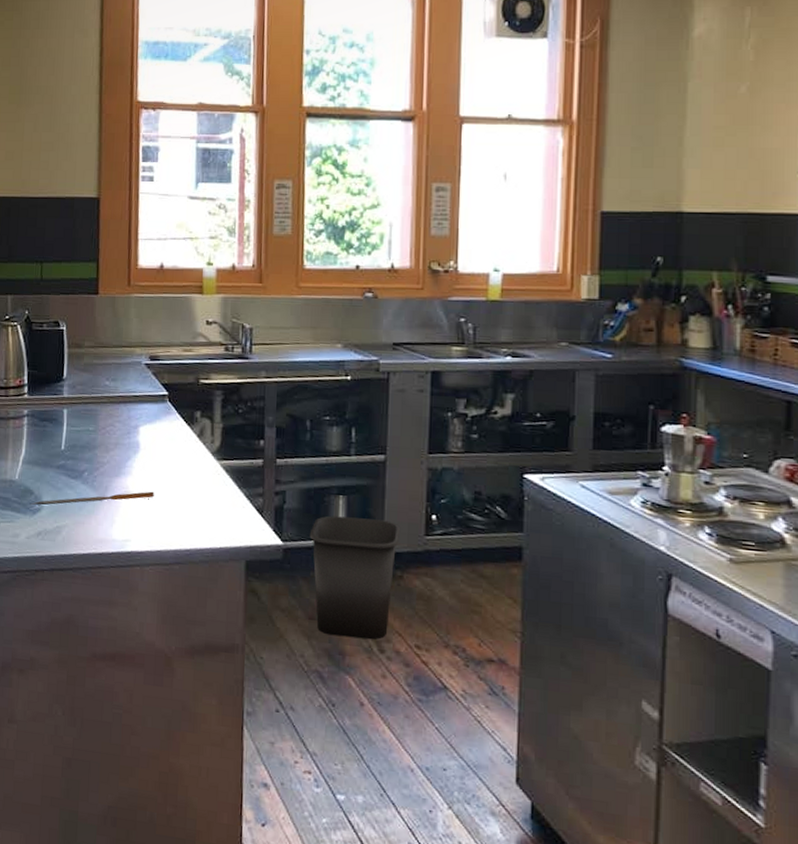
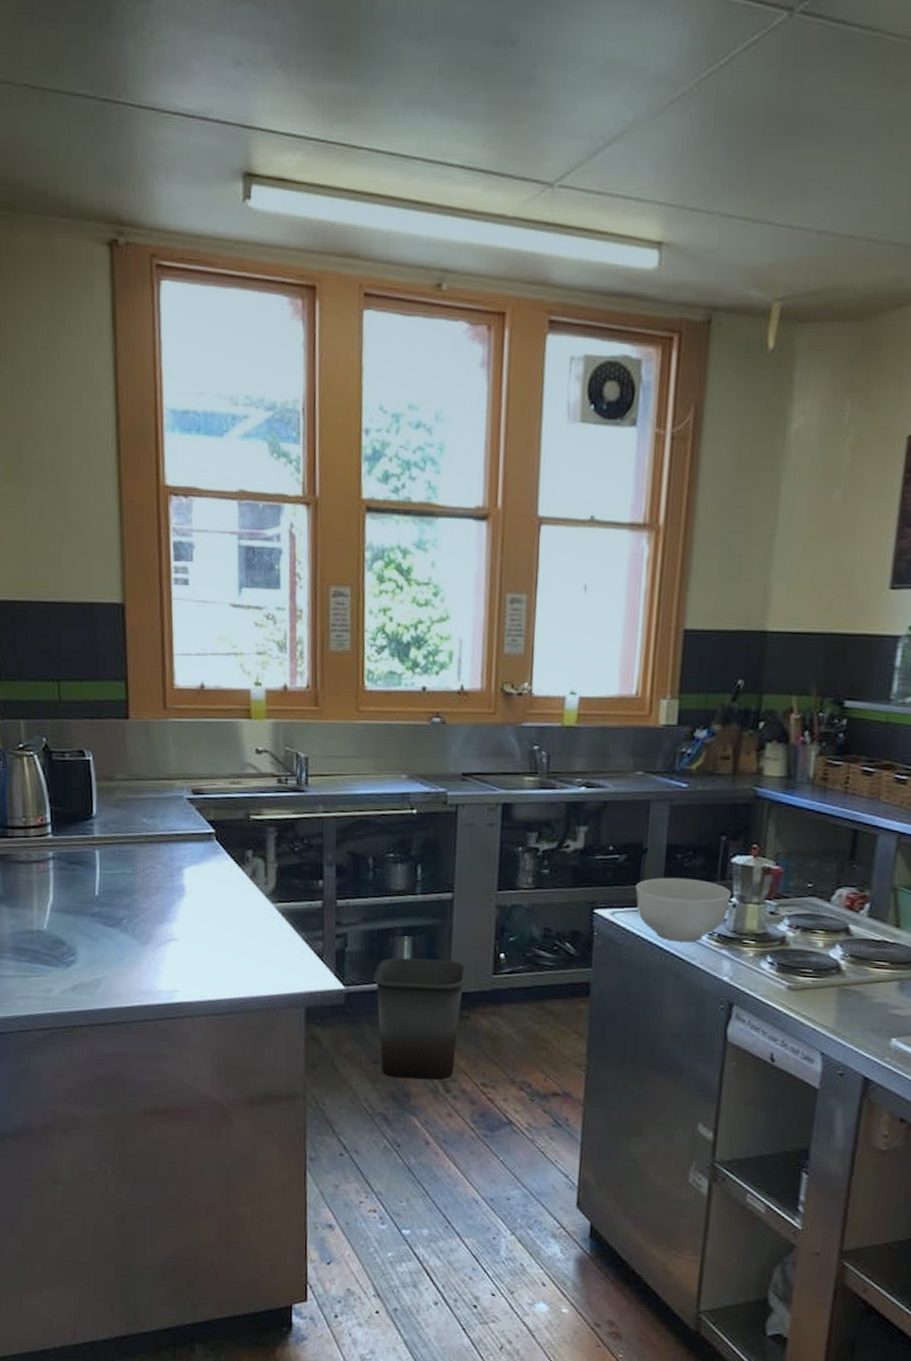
kitchen knife: present [30,491,154,506] -> none [62,938,203,957]
bowl: none [564,444,663,510] -> present [635,877,732,942]

